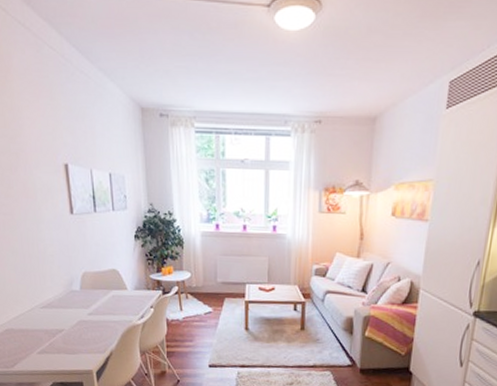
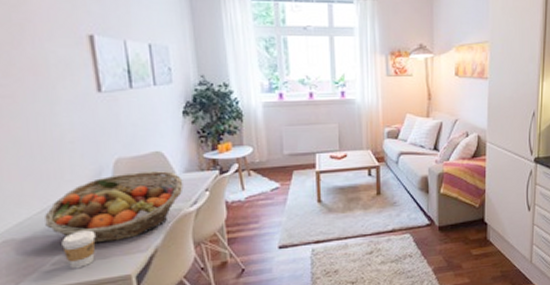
fruit basket: none [33,285,133,342] -> present [45,171,184,244]
coffee cup: none [44,329,68,359] -> present [62,230,96,269]

